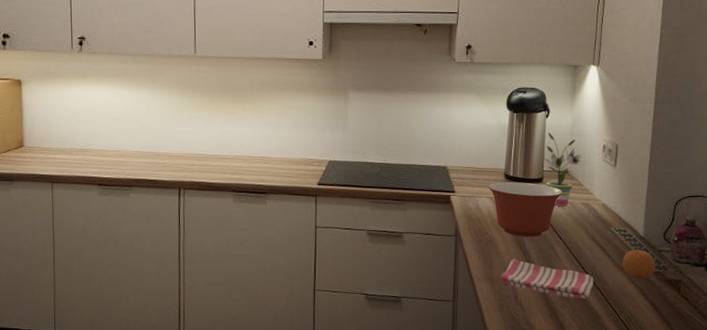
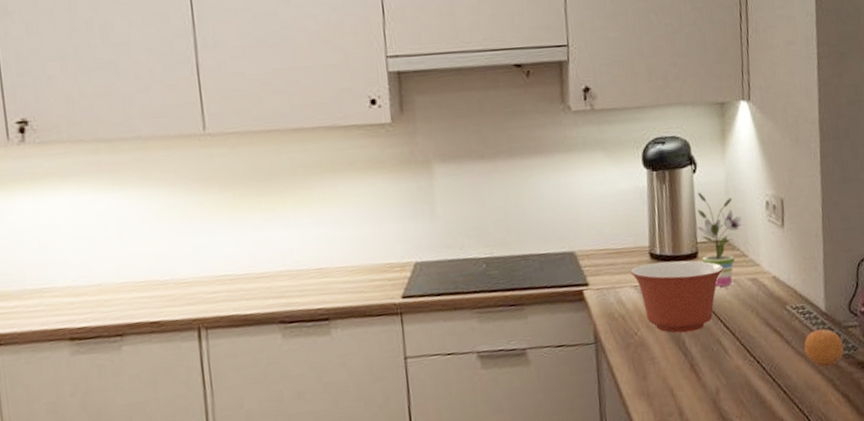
dish towel: present [500,258,594,299] -> none [658,362,774,404]

